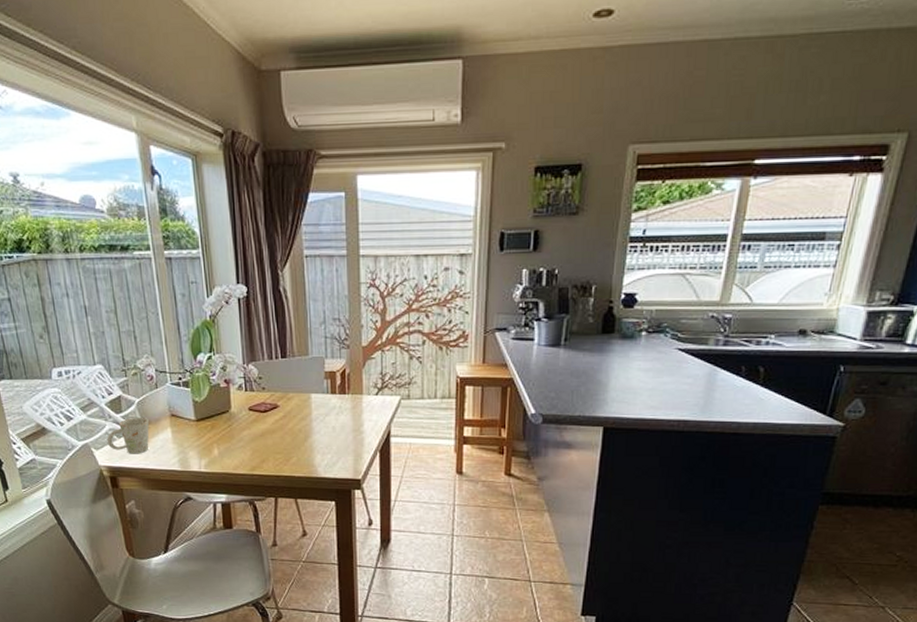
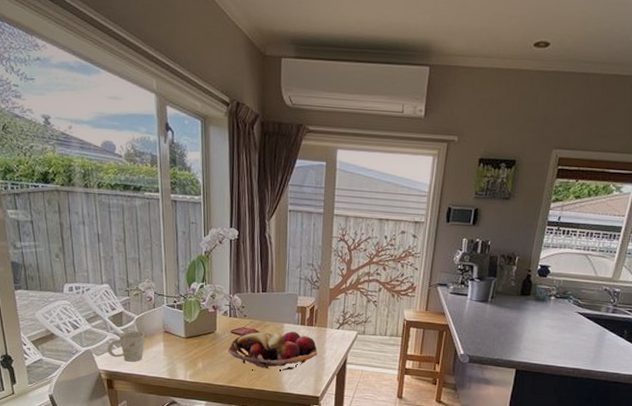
fruit basket: none [247,402,354,451] -> present [228,328,318,371]

